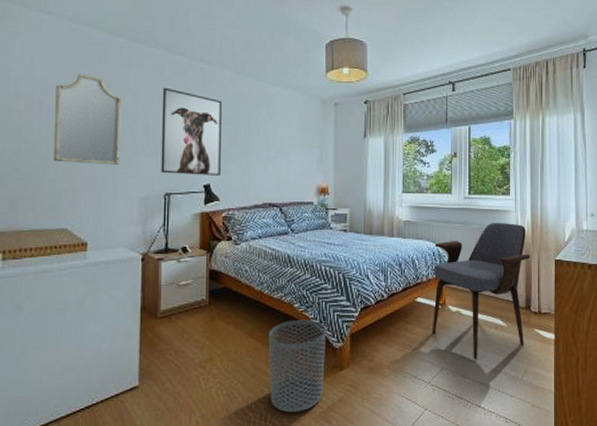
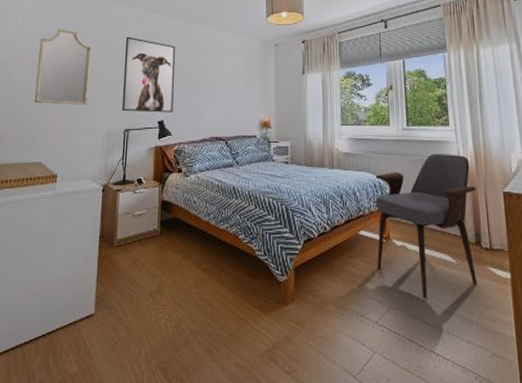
waste bin: present [268,320,326,413] -> none [214,251,270,349]

